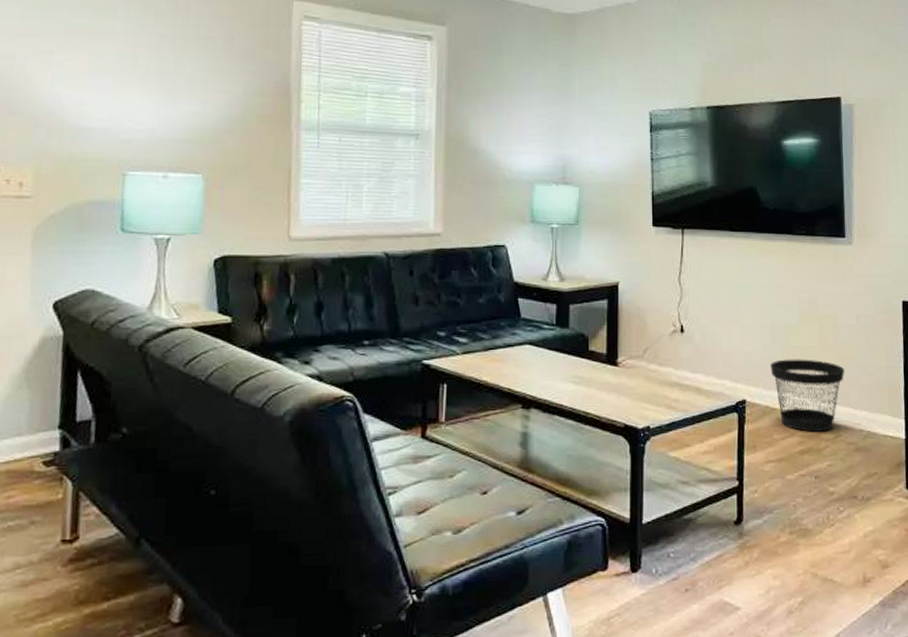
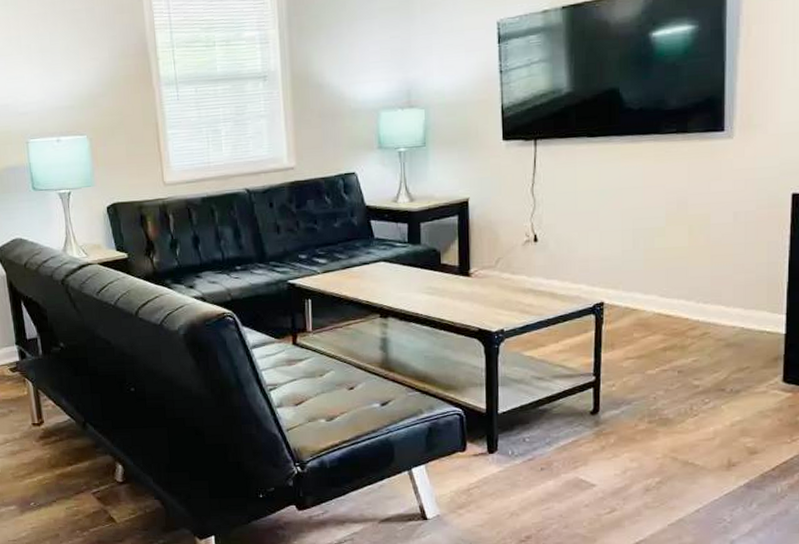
wastebasket: present [770,359,845,432] -> none [631,260,717,330]

